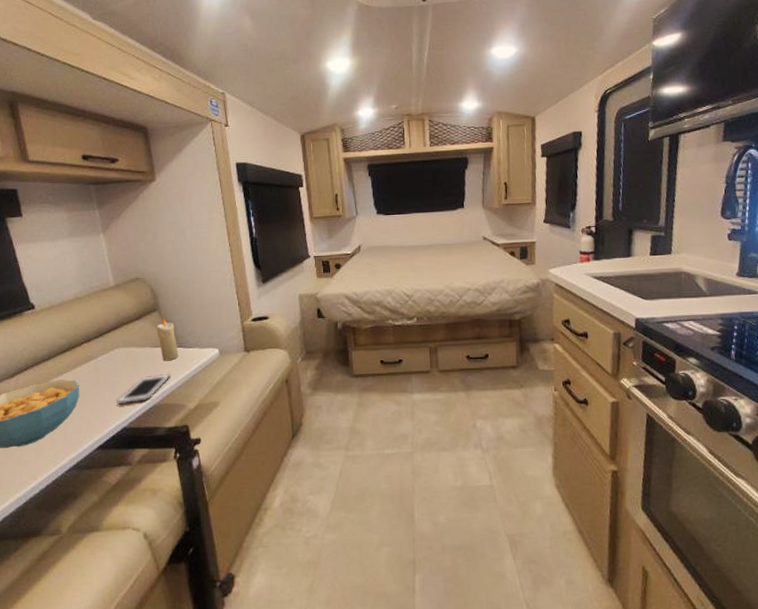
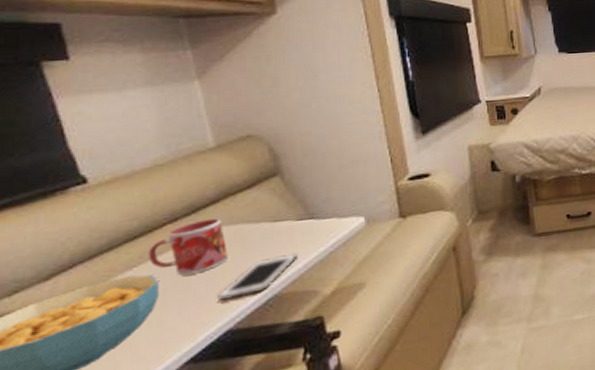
mug: none [72,341,124,383] -> present [148,218,228,276]
candle: present [156,317,178,361] -> none [277,183,309,238]

